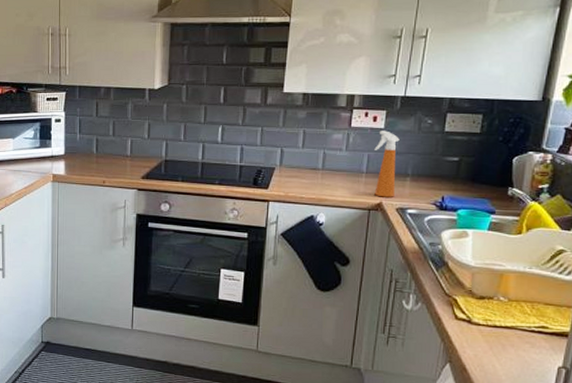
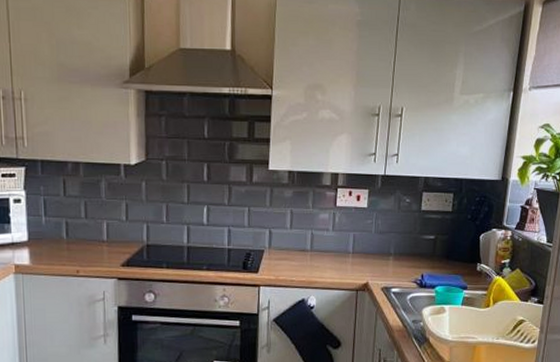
spray bottle: present [374,130,400,197] -> none [359,210,382,277]

